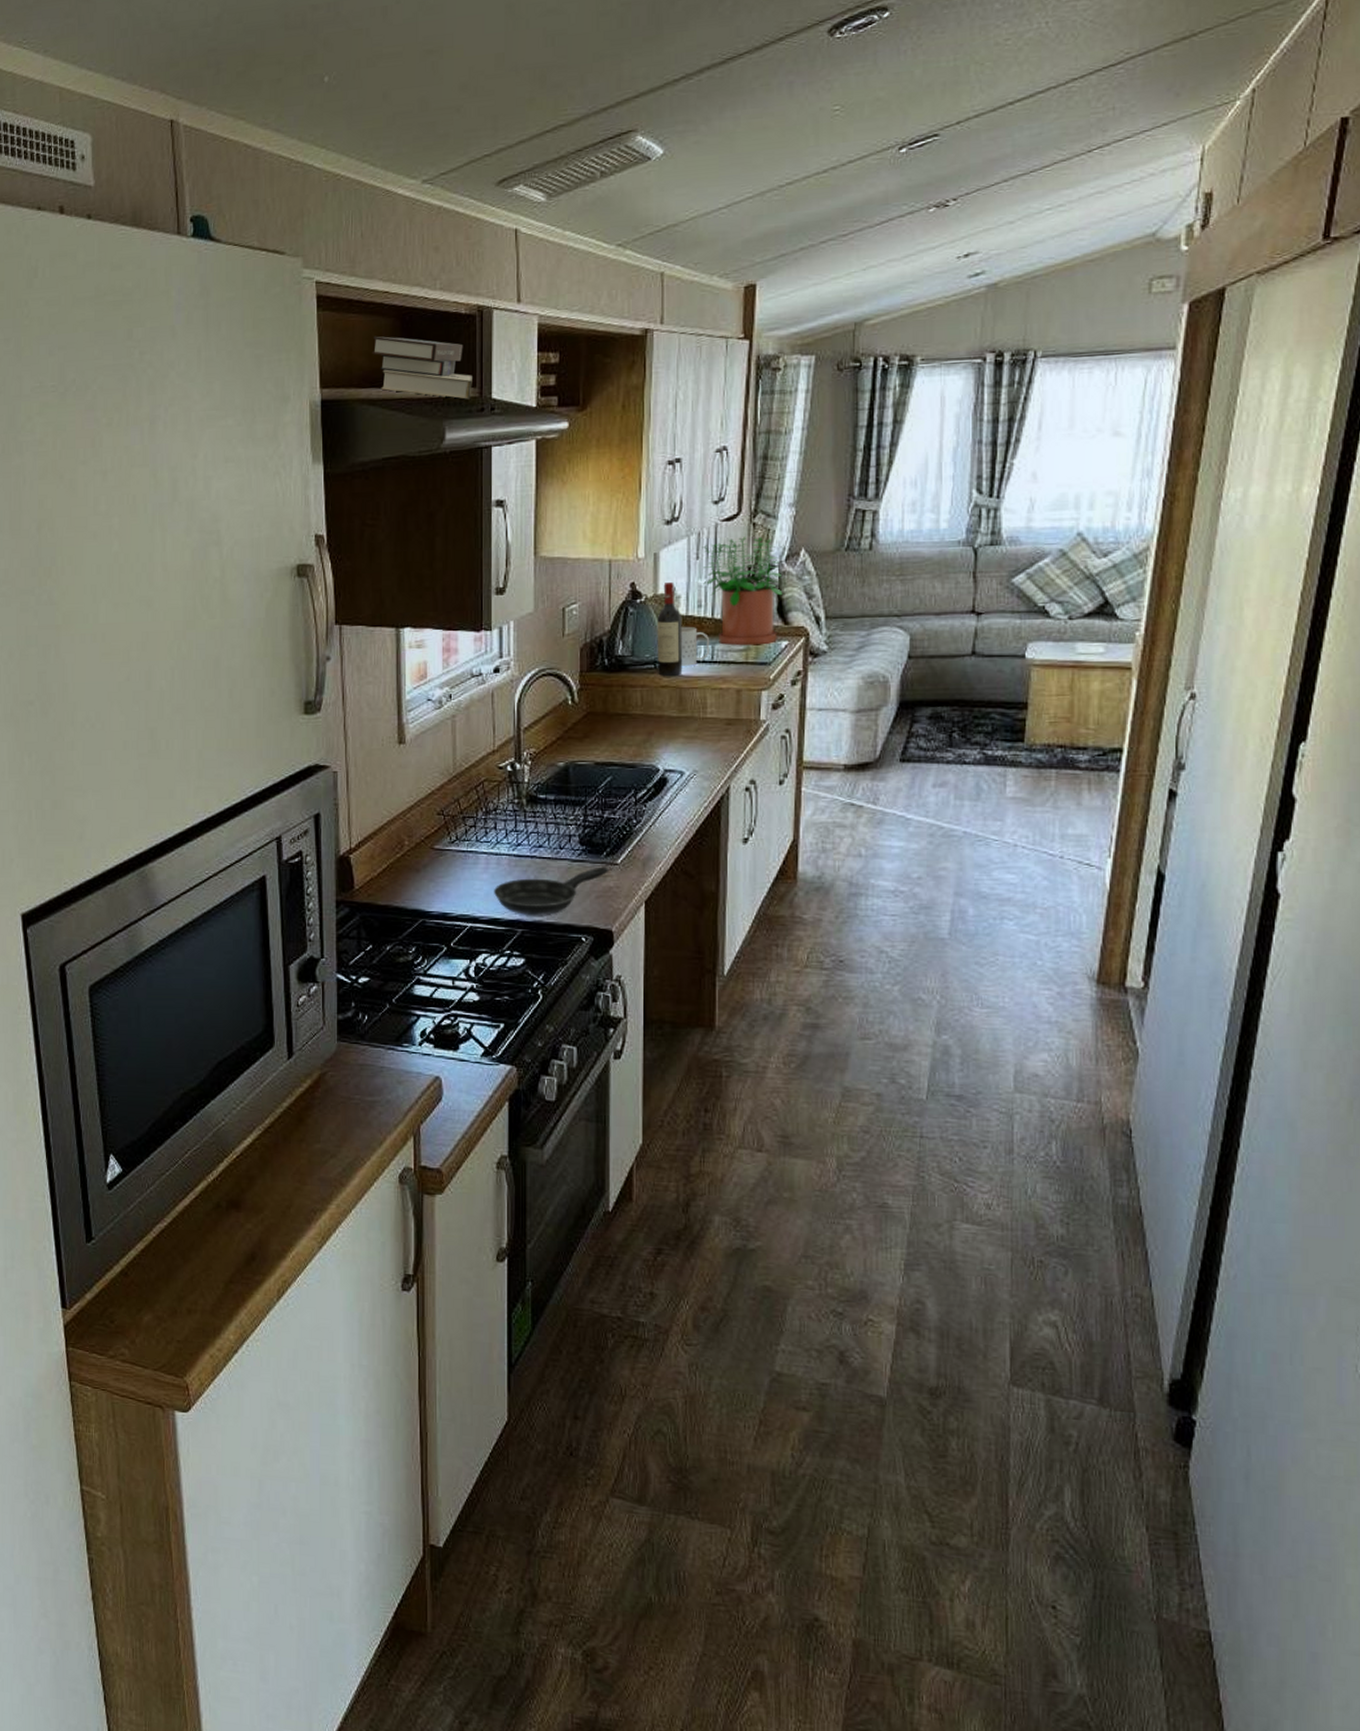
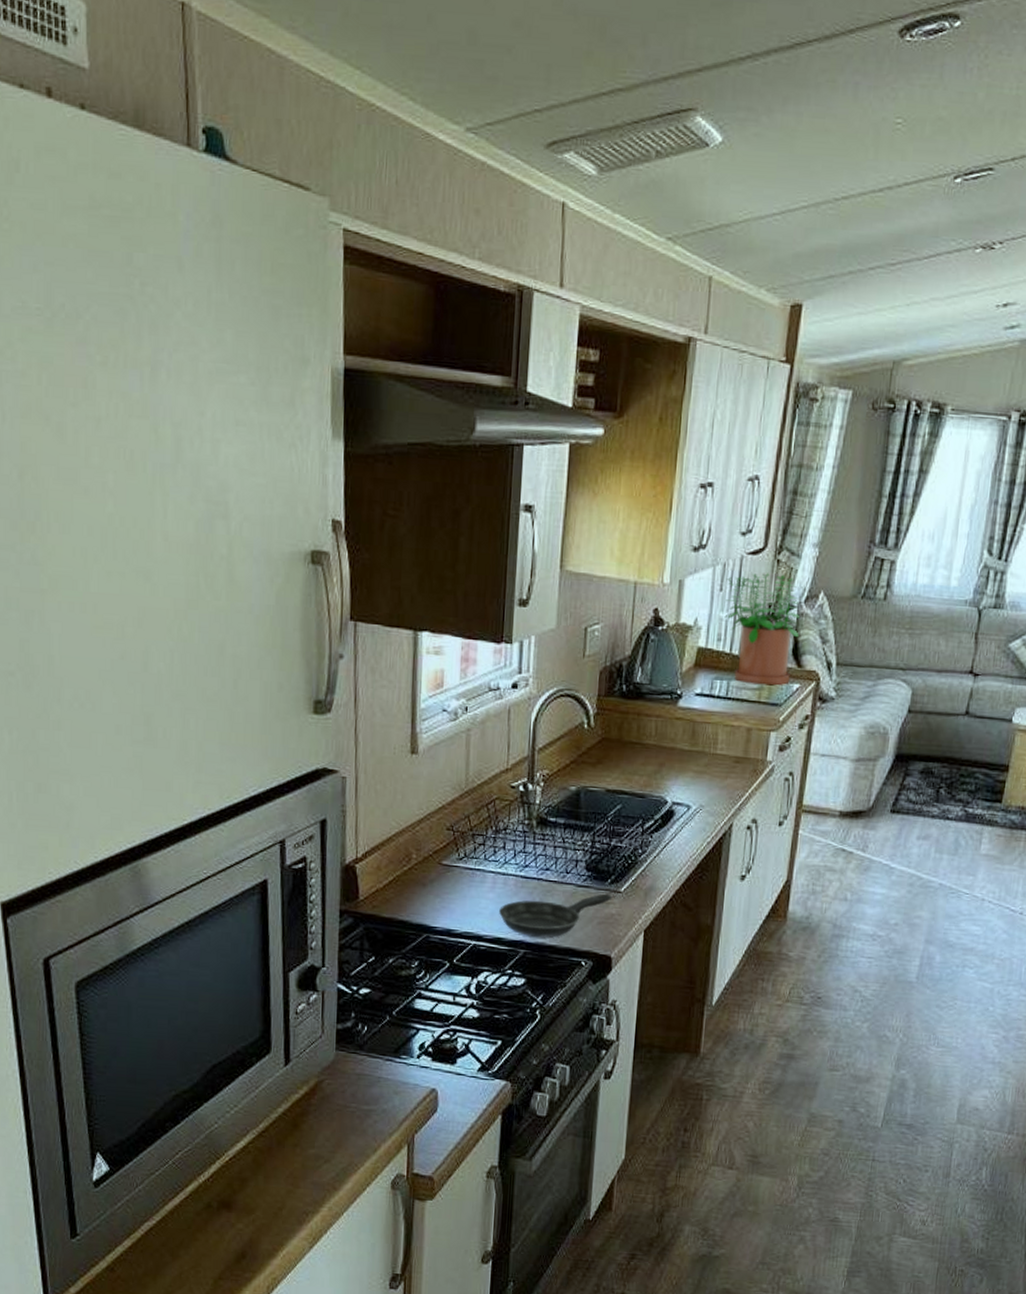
books: present [372,336,472,400] -> none [402,304,508,389]
wine bottle: present [657,582,683,677] -> none [674,612,702,710]
mug: present [681,626,710,667] -> none [697,659,726,701]

